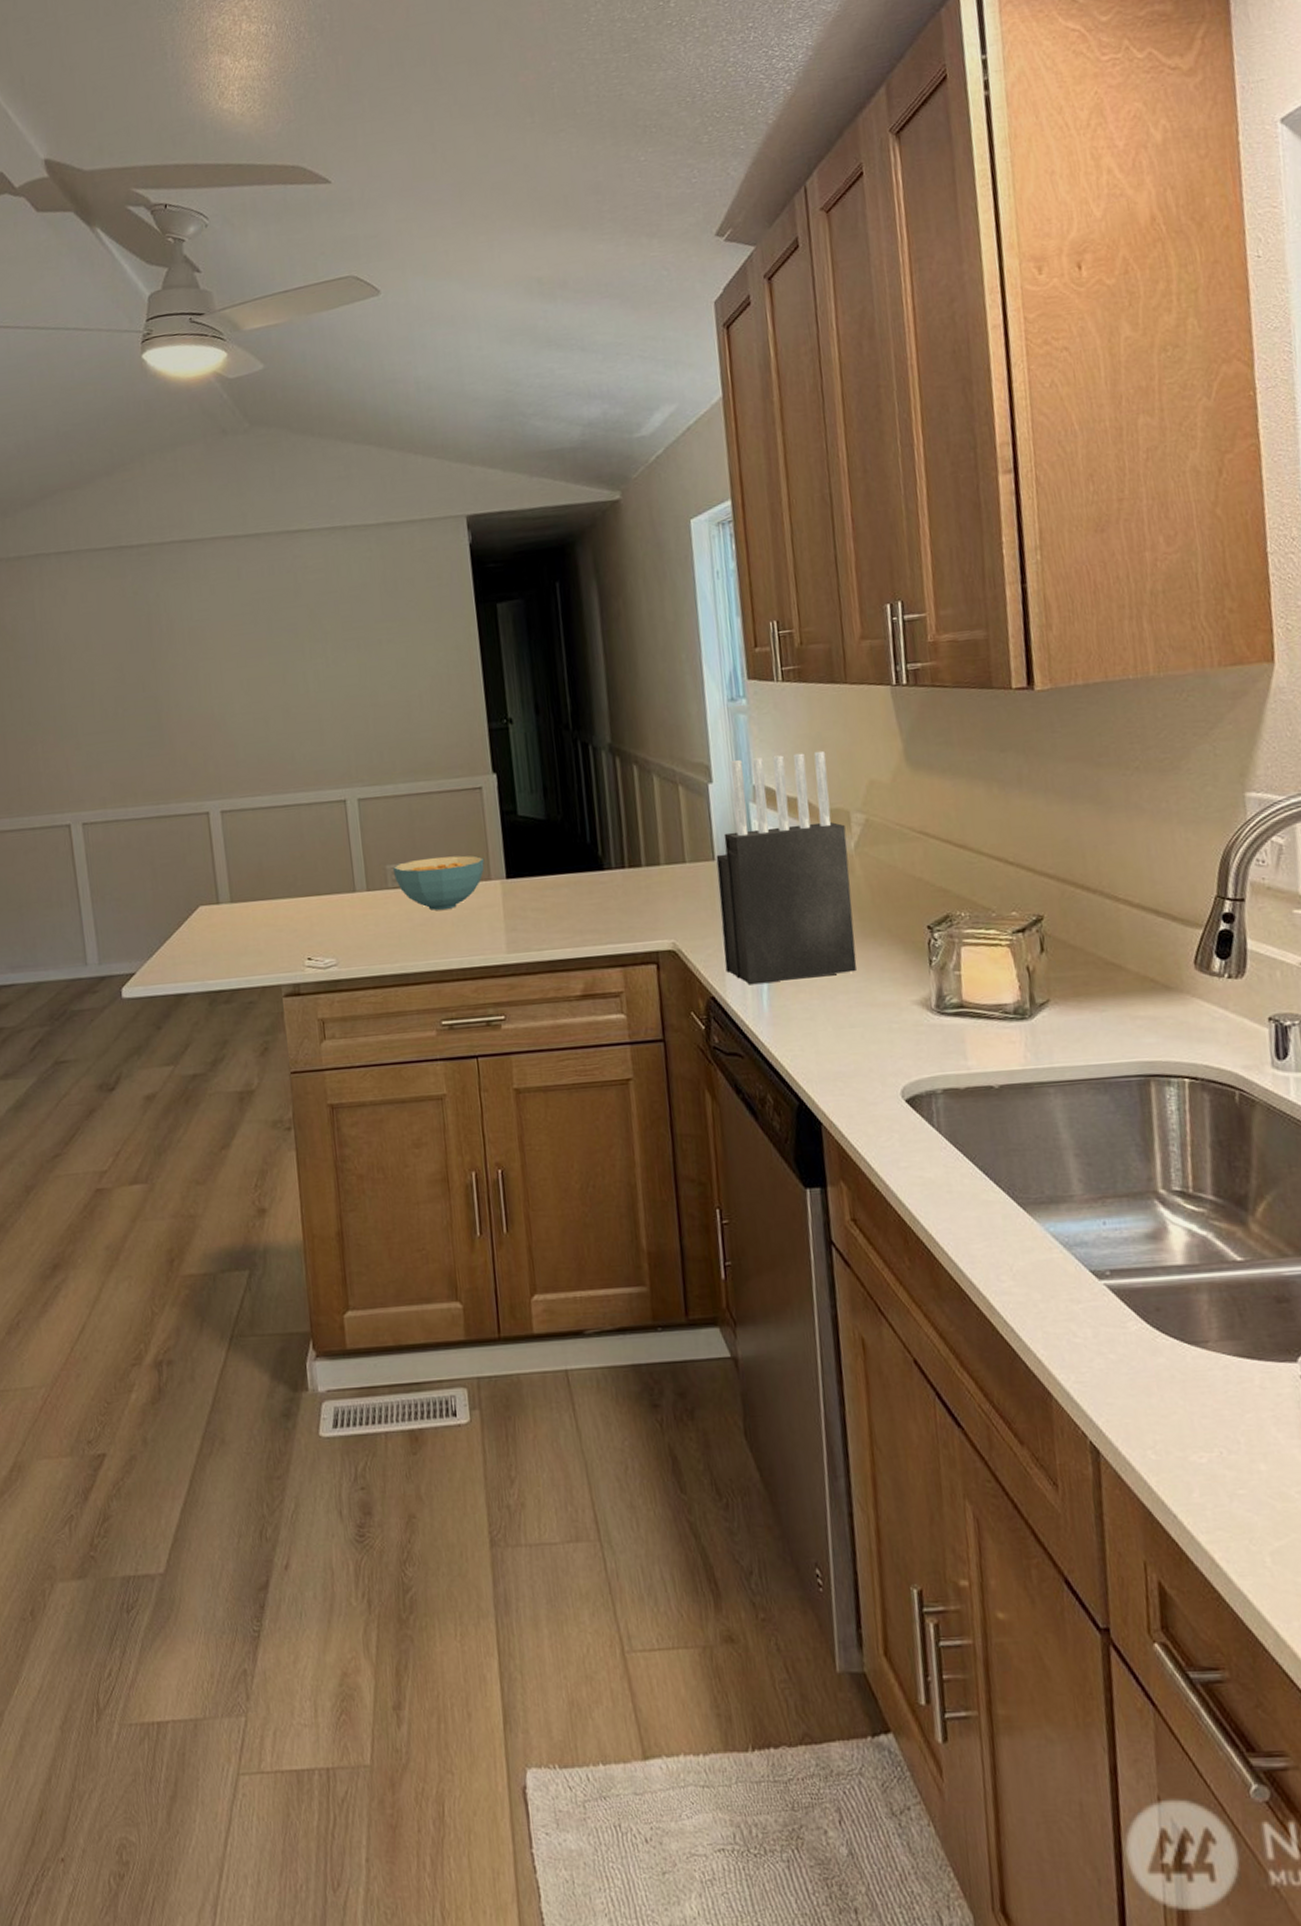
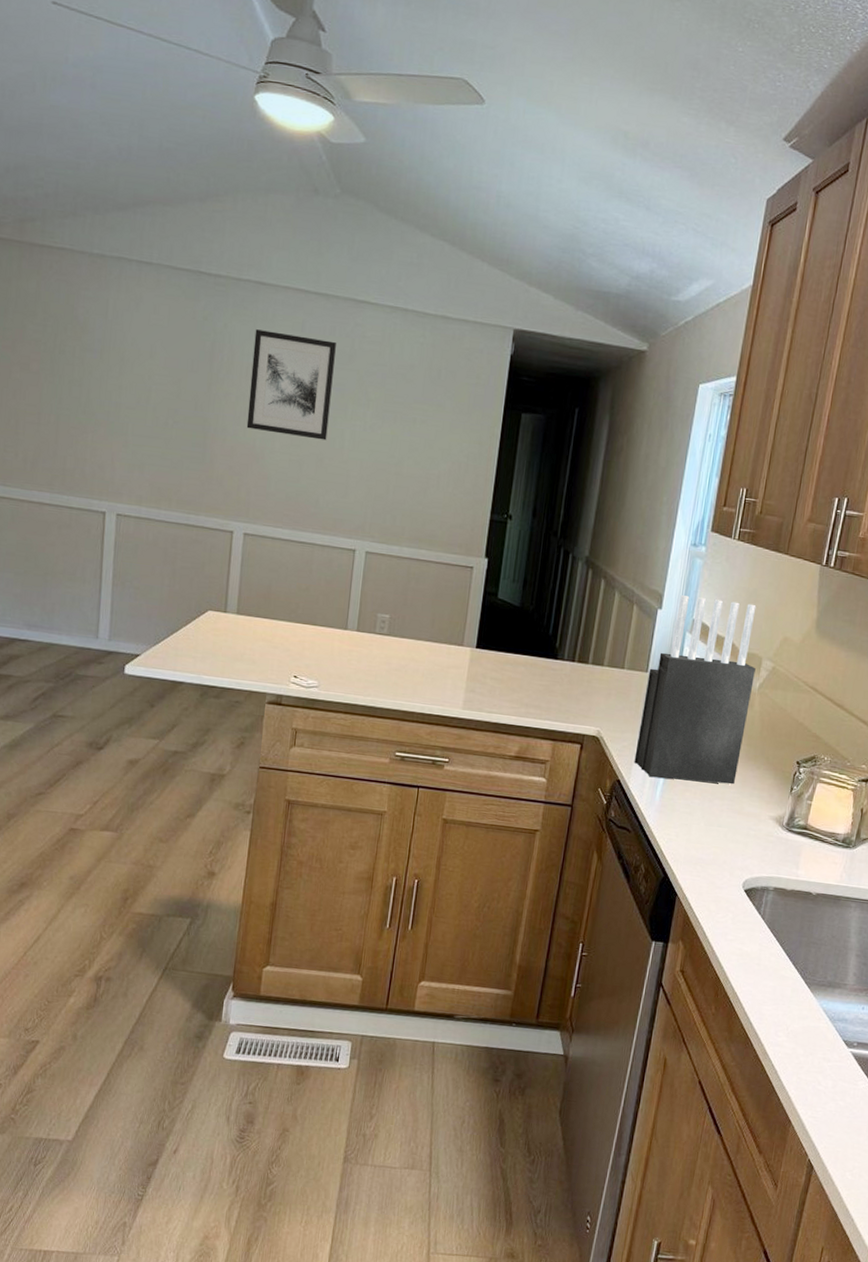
wall art: none [190,581,289,697] -> present [246,329,336,441]
cereal bowl: present [392,855,485,911] -> none [382,614,461,662]

